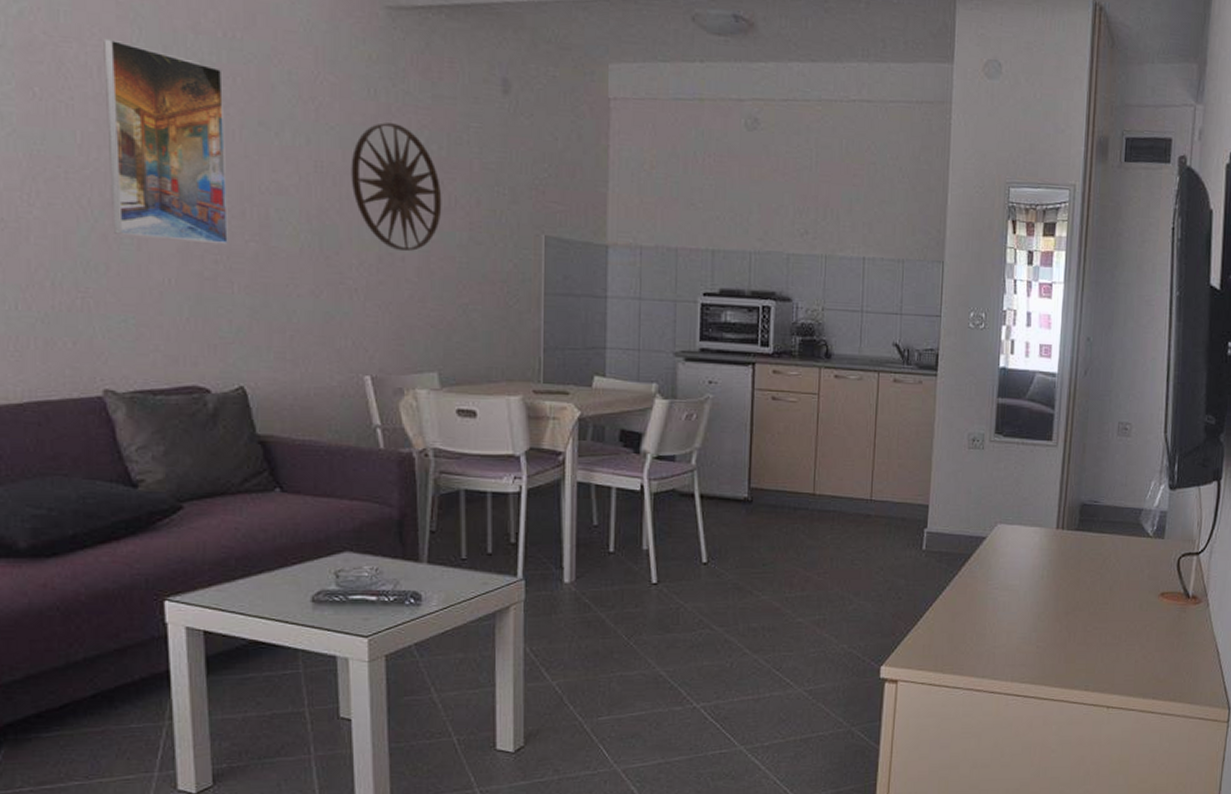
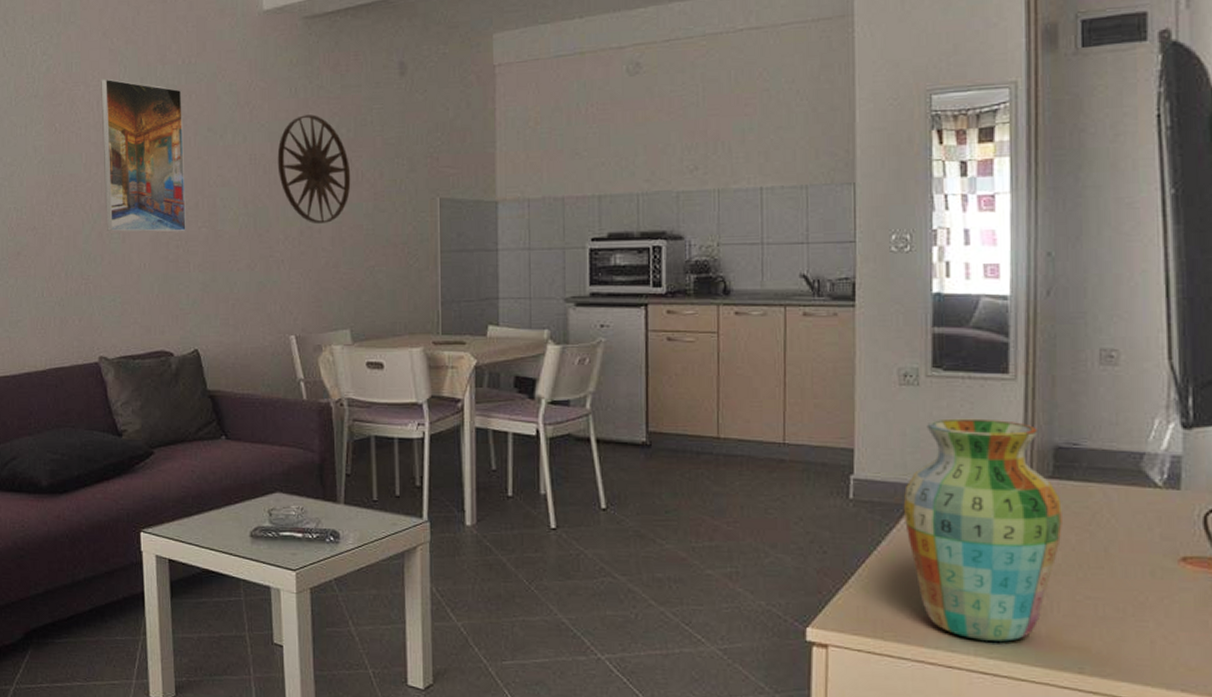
vase: none [964,479,1083,668] -> present [903,418,1062,642]

